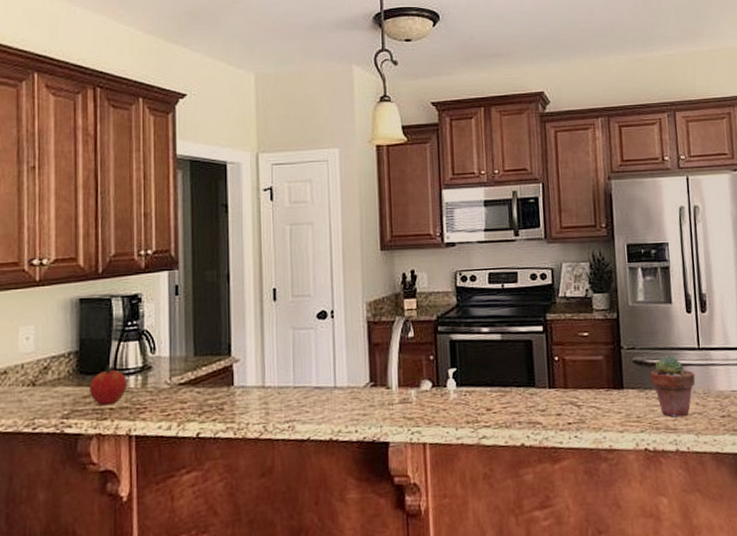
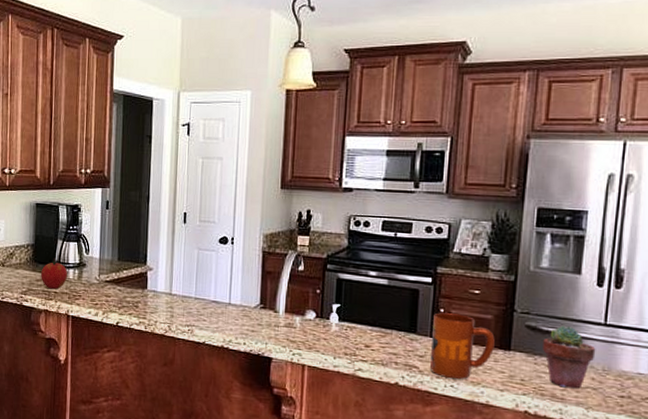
mug: none [549,359,609,429] -> present [429,312,495,379]

